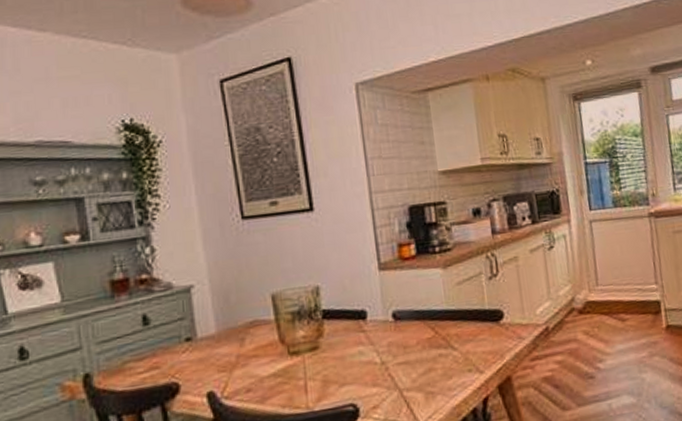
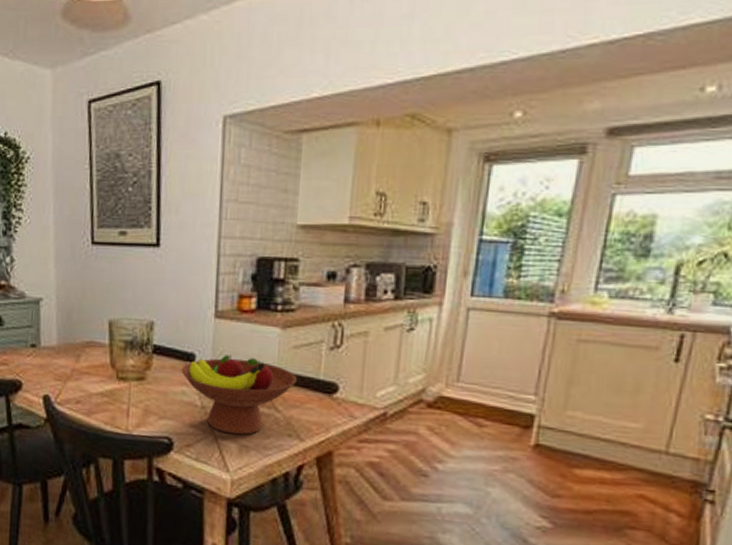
fruit bowl: none [354,302,466,385] -> present [181,355,297,435]

